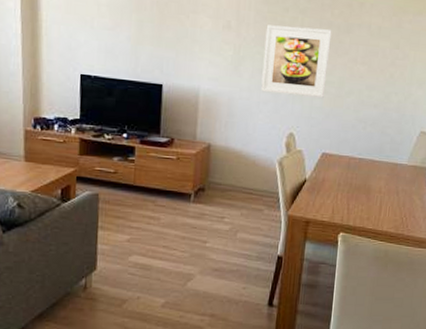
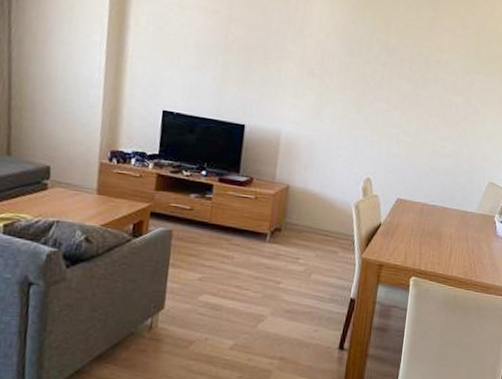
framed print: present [261,25,332,98] -> none [341,75,410,146]

